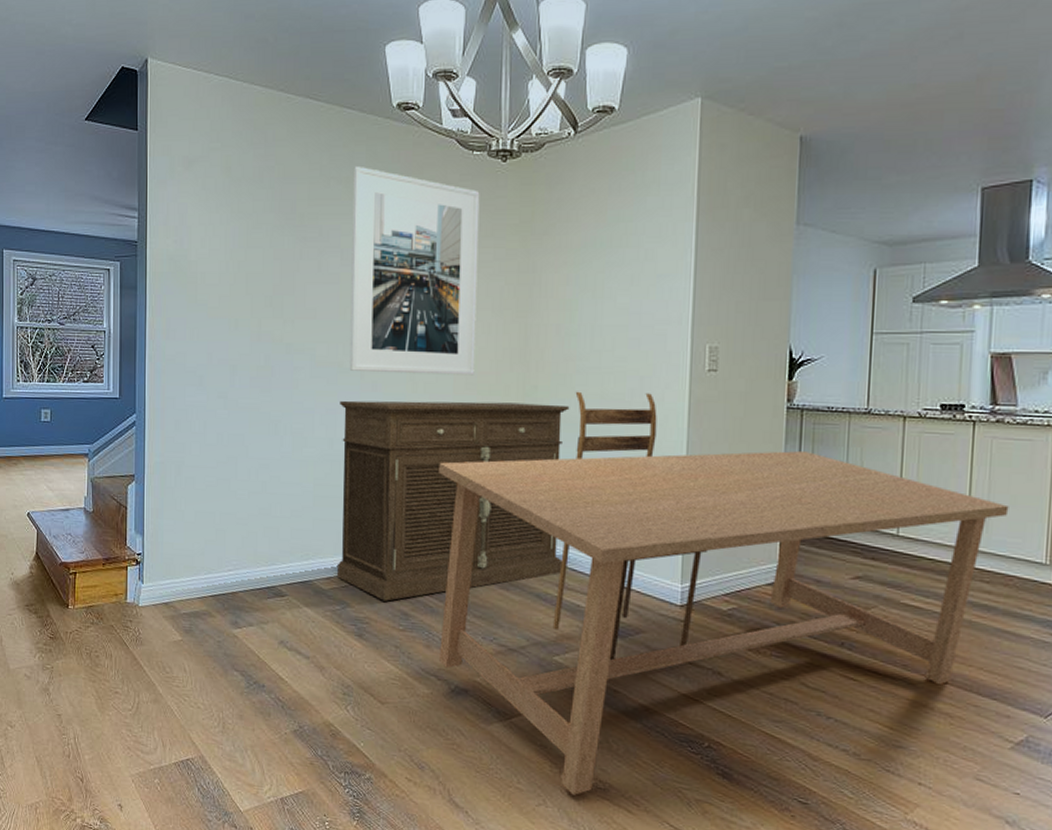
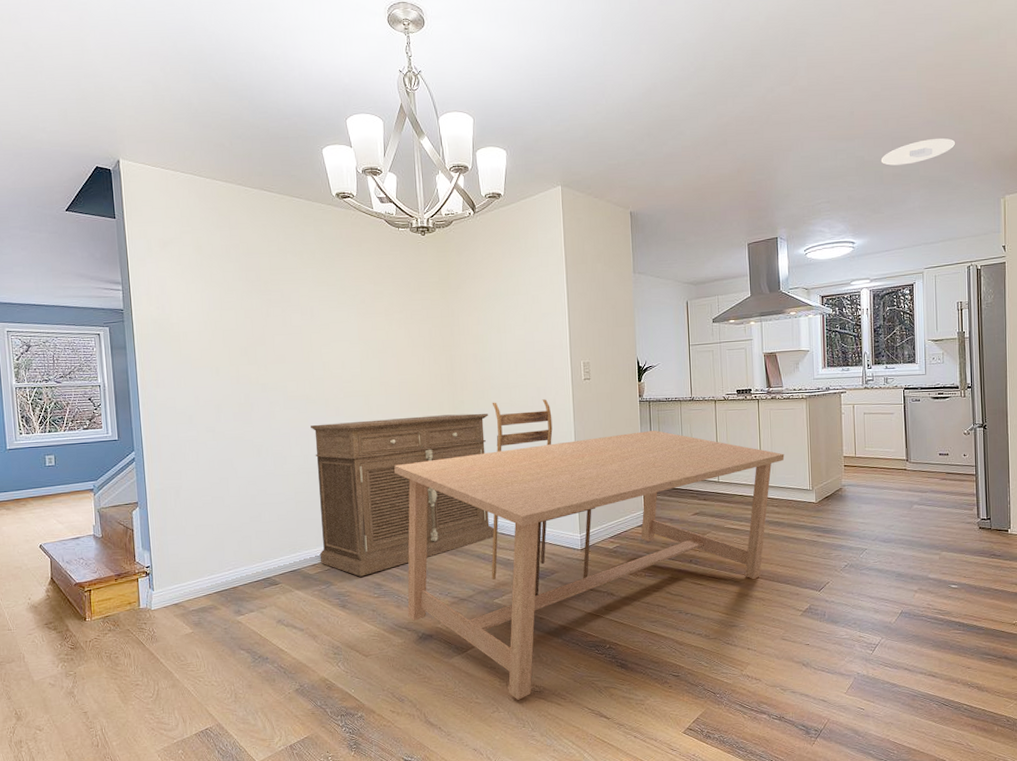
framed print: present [349,165,480,376] -> none [305,242,415,401]

